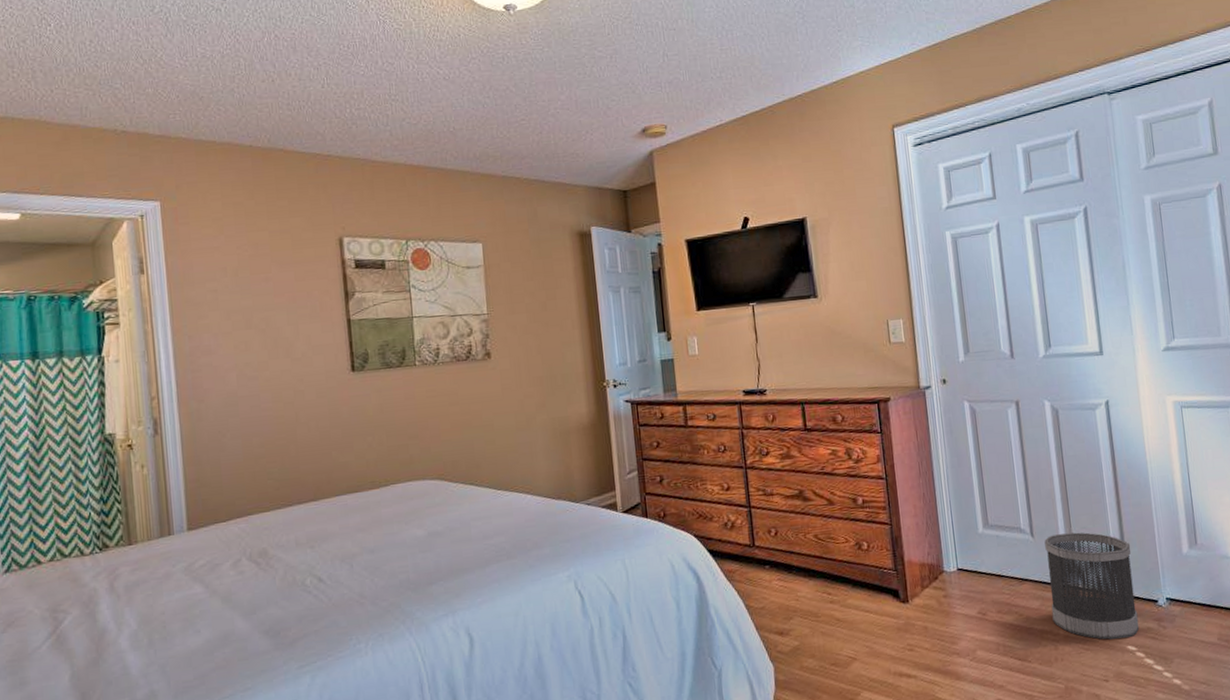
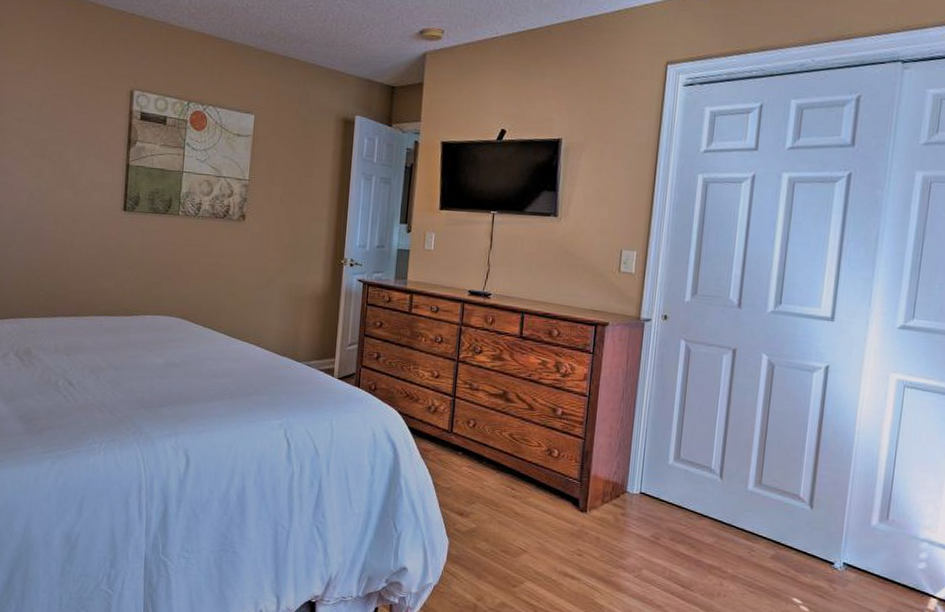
wastebasket: present [1044,532,1140,640] -> none [723,481,819,591]

